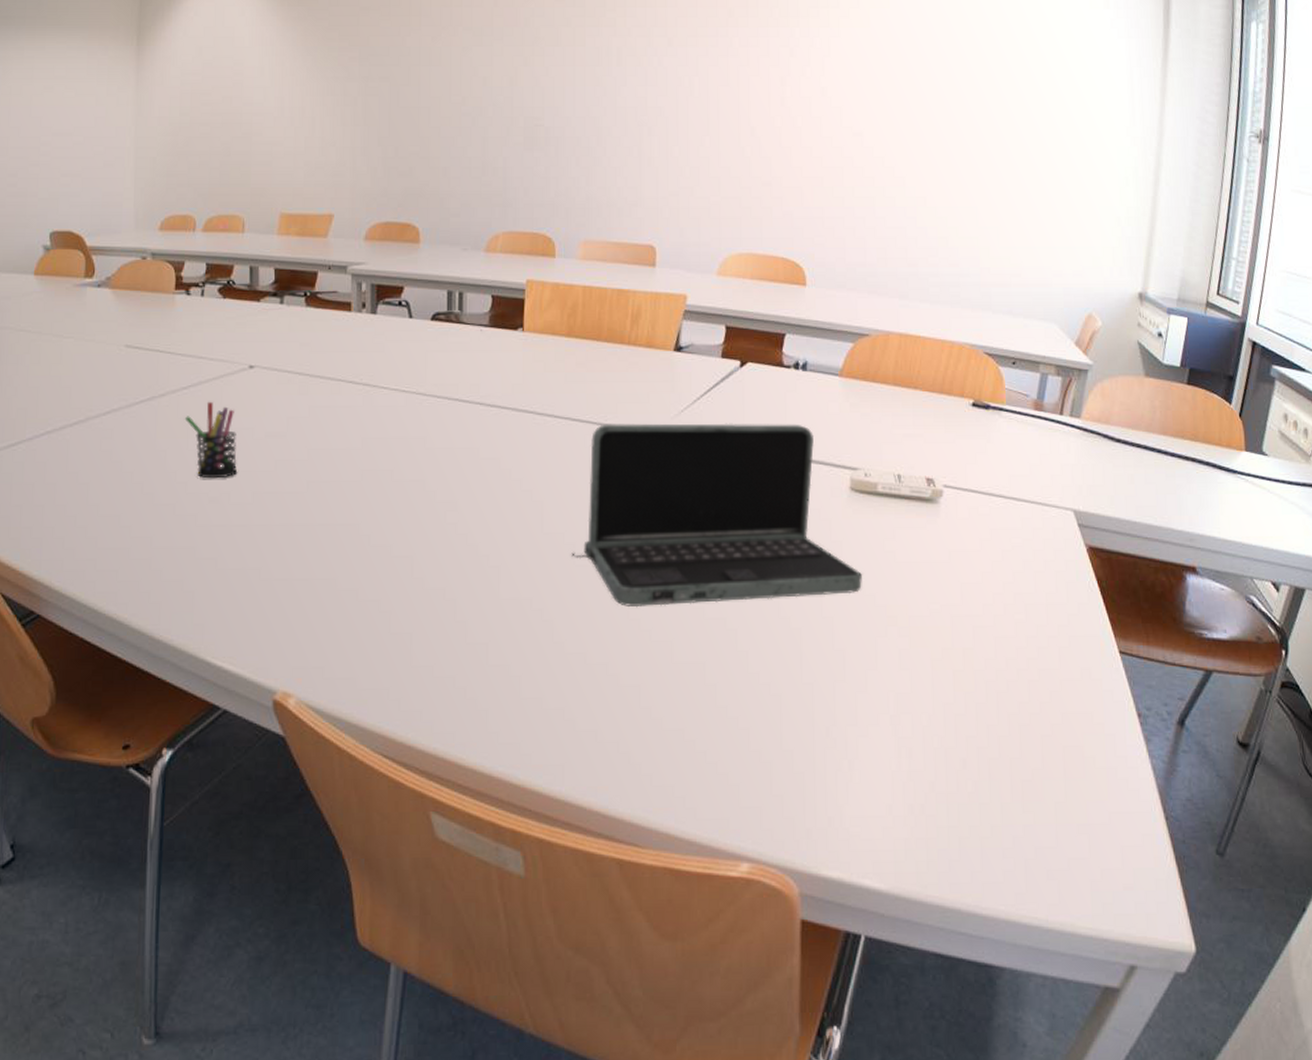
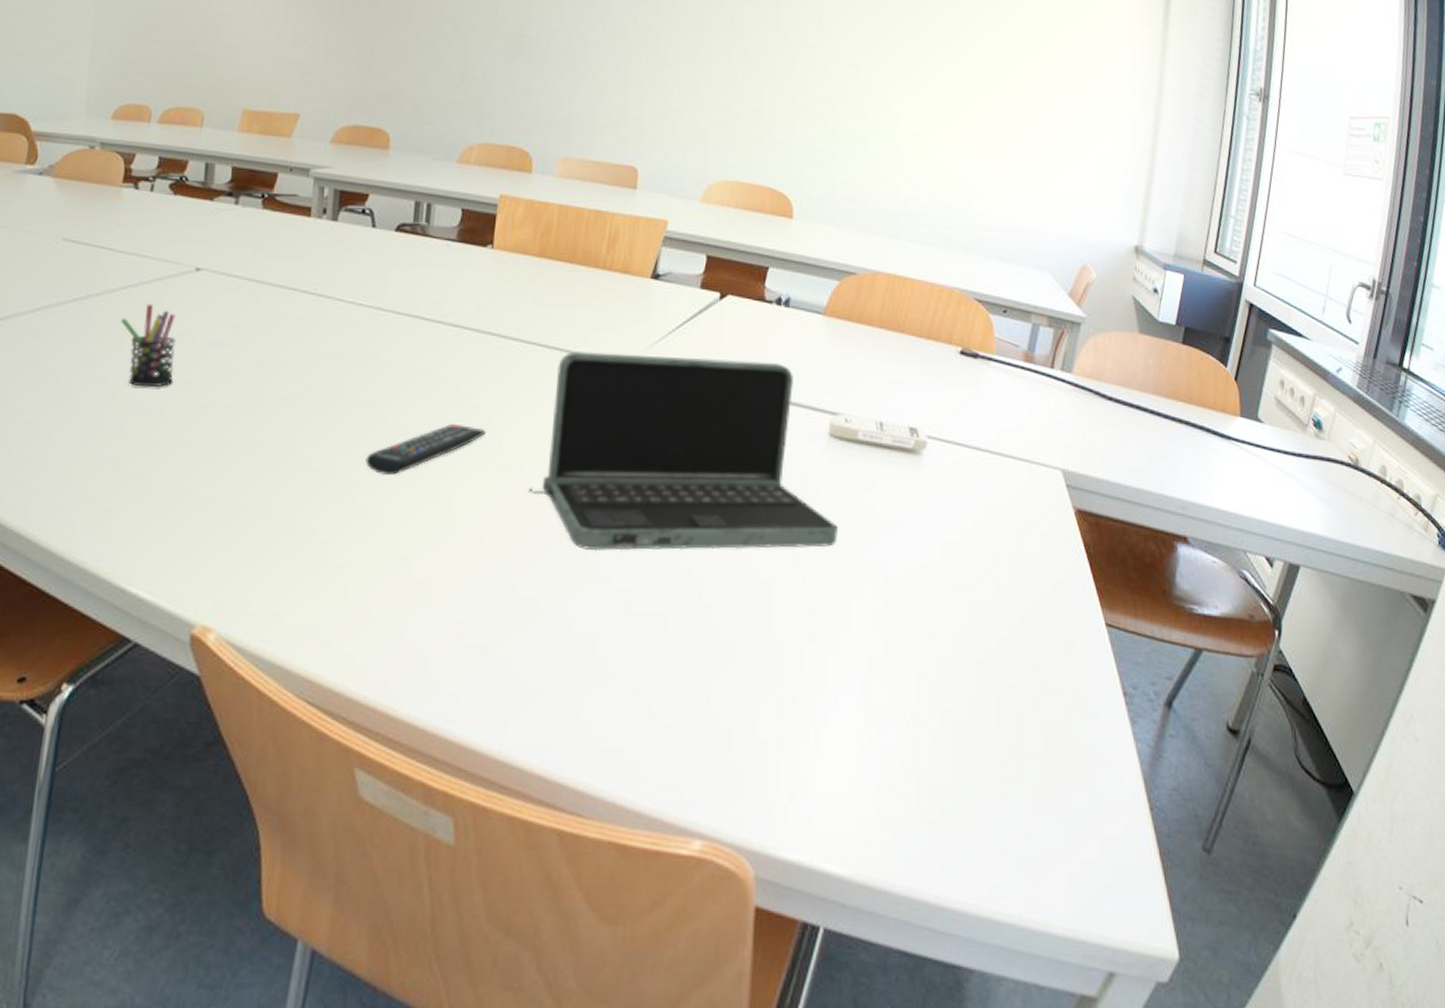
remote control: none [419,497,529,548] -> present [365,423,486,476]

